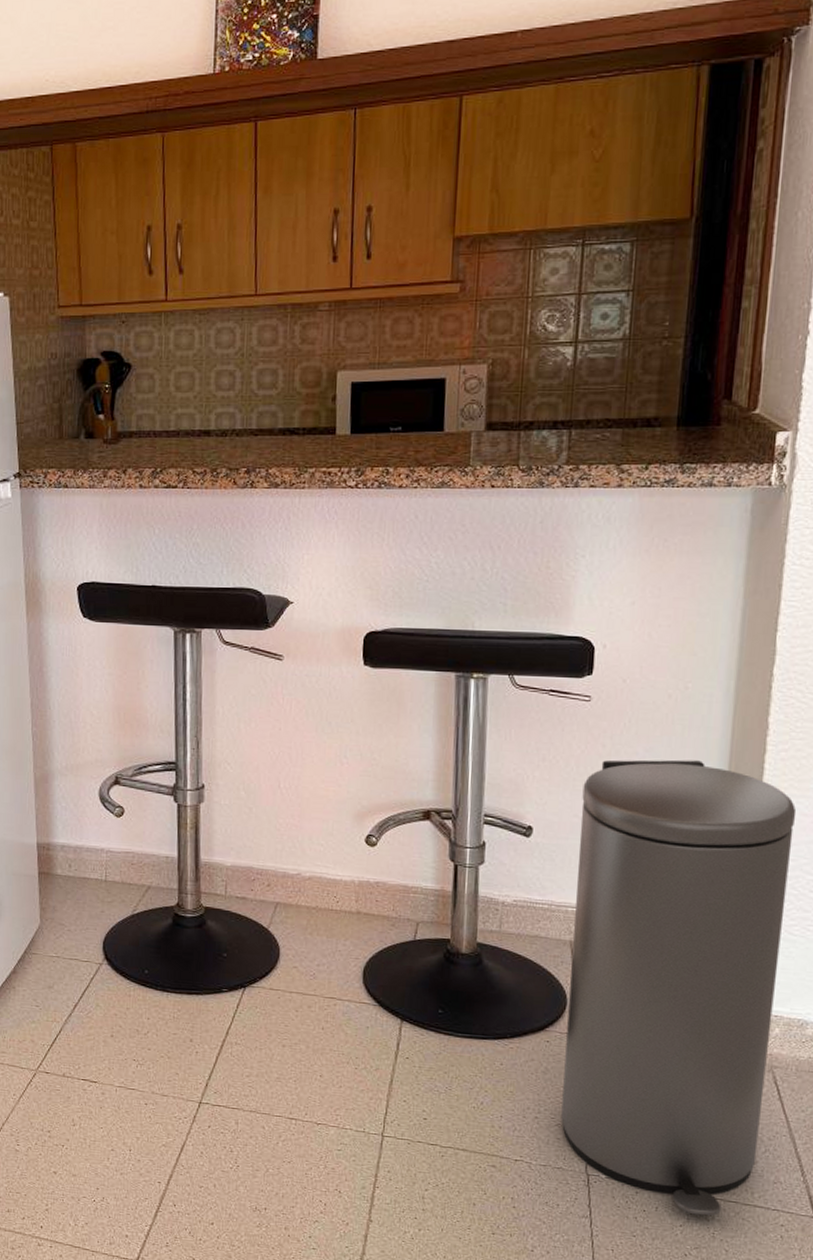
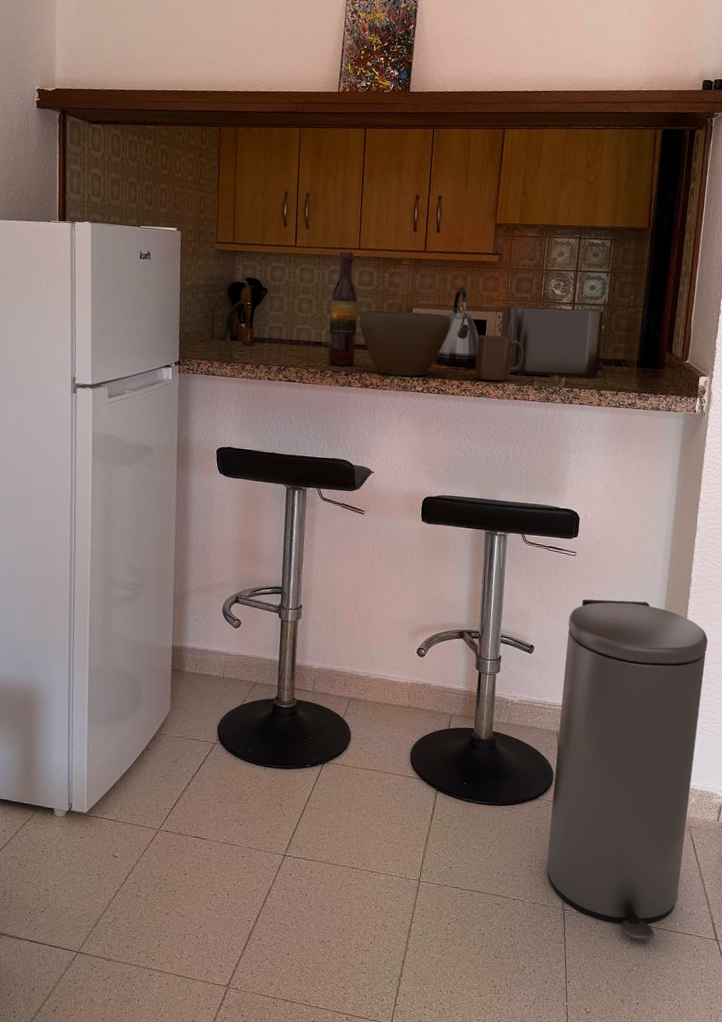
wine bottle: none [219,300,259,461] -> present [327,251,358,367]
bowl: none [261,376,393,468] -> present [359,310,451,377]
kettle: none [371,333,435,450] -> present [434,286,479,369]
mug: none [431,398,504,464] -> present [474,334,524,382]
toaster: none [466,349,626,453] -> present [500,305,605,378]

